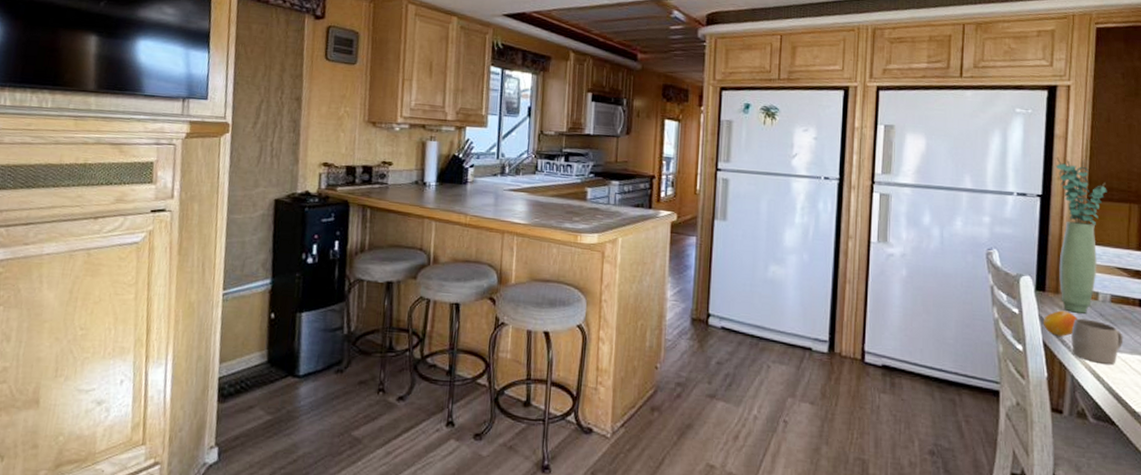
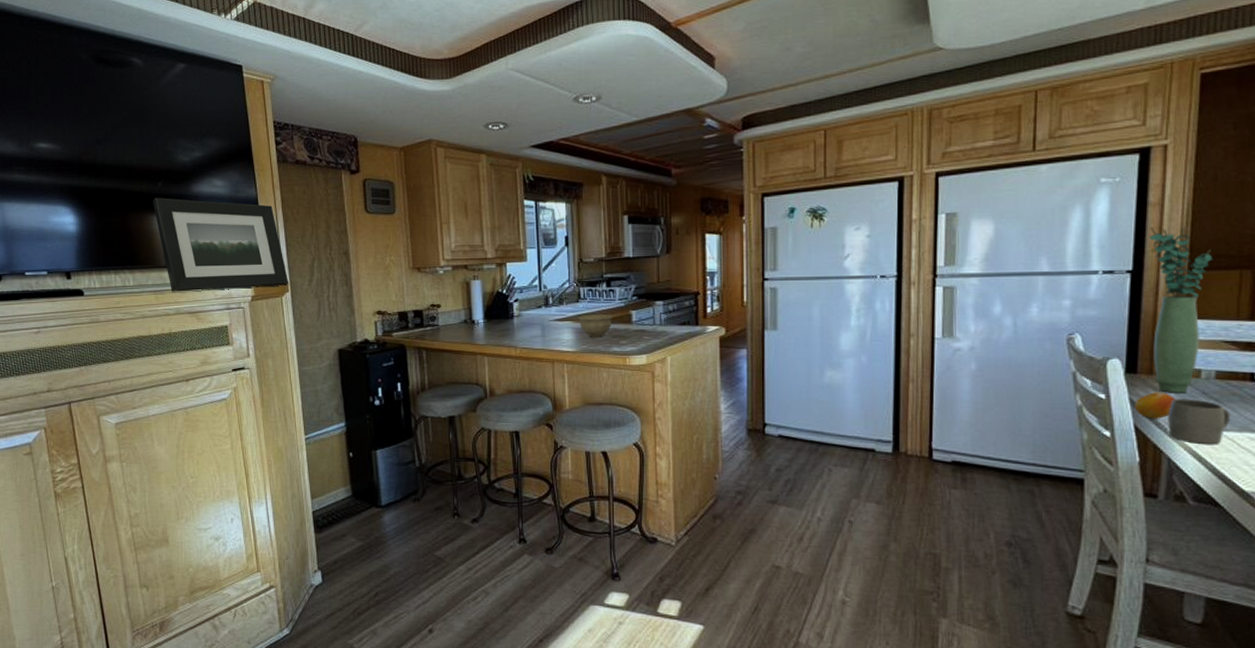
picture frame: none [90,17,231,126] -> present [152,198,289,292]
bowl: none [533,188,568,212] -> present [578,315,613,337]

